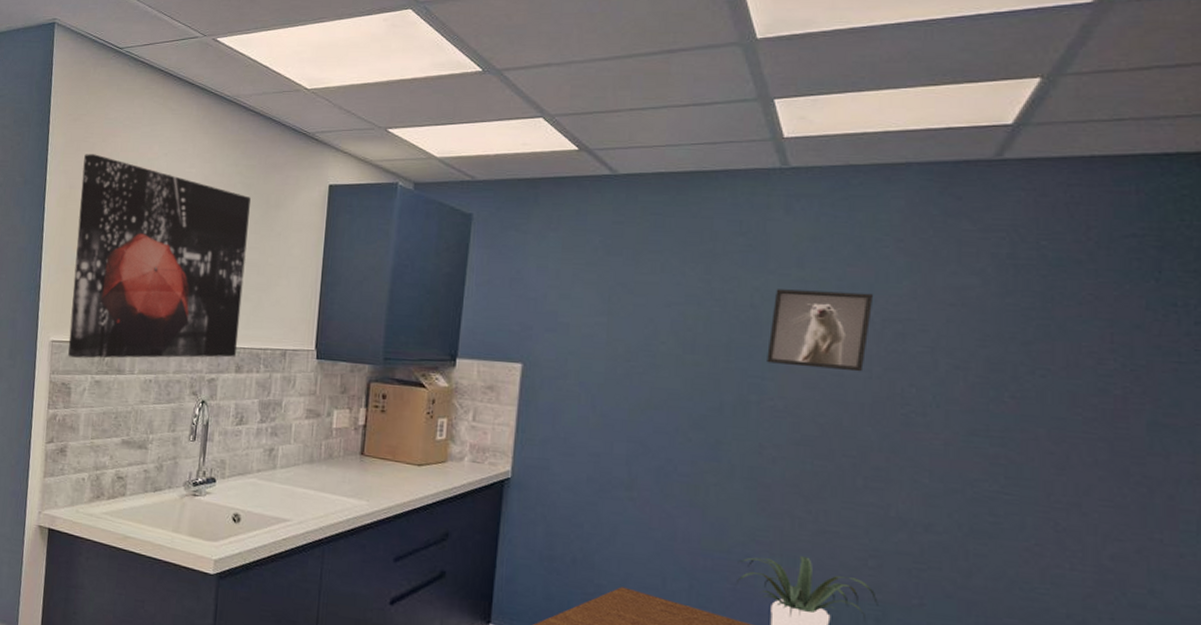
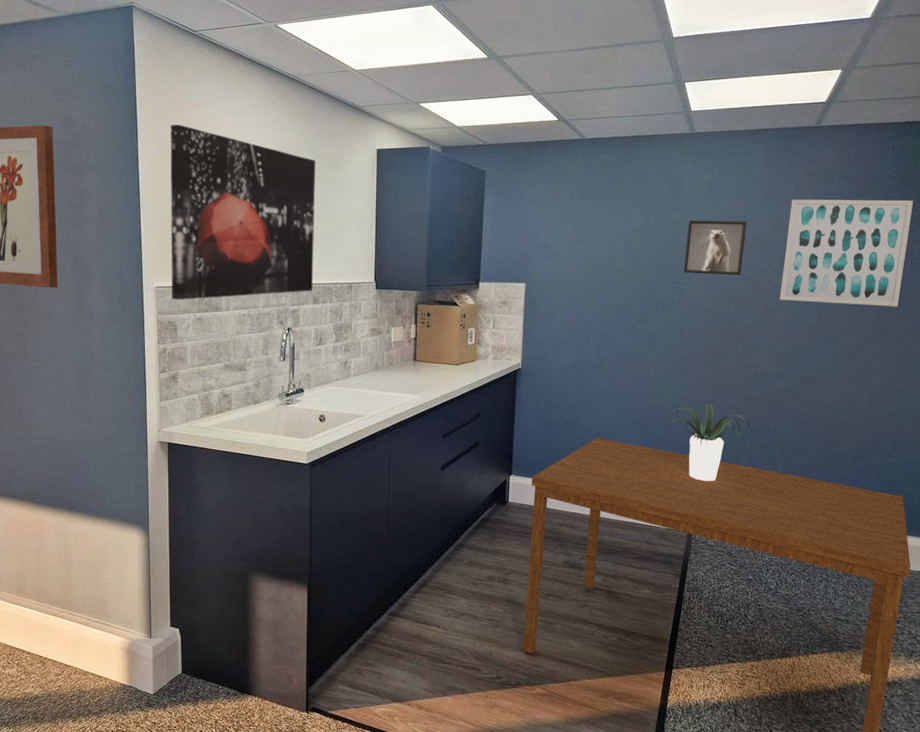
wall art: none [930,264,1179,437] -> present [780,199,914,307]

